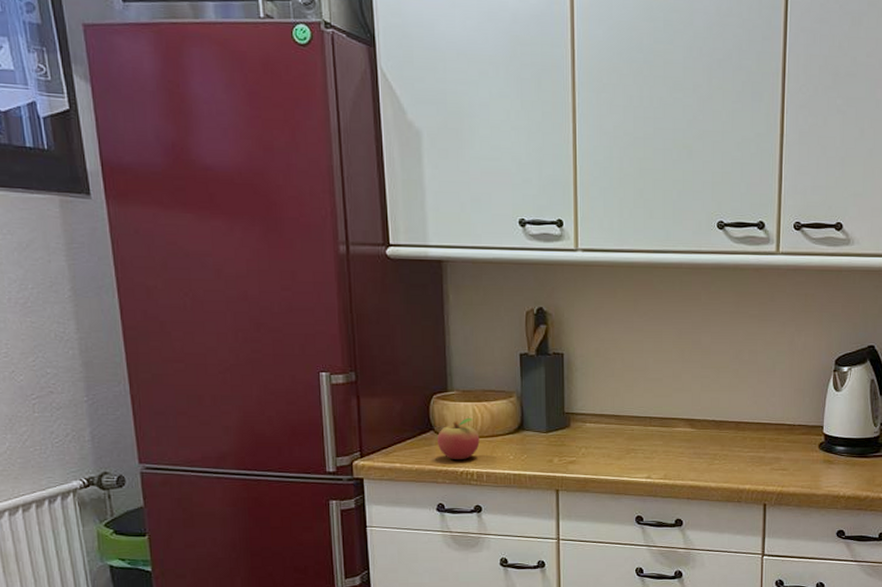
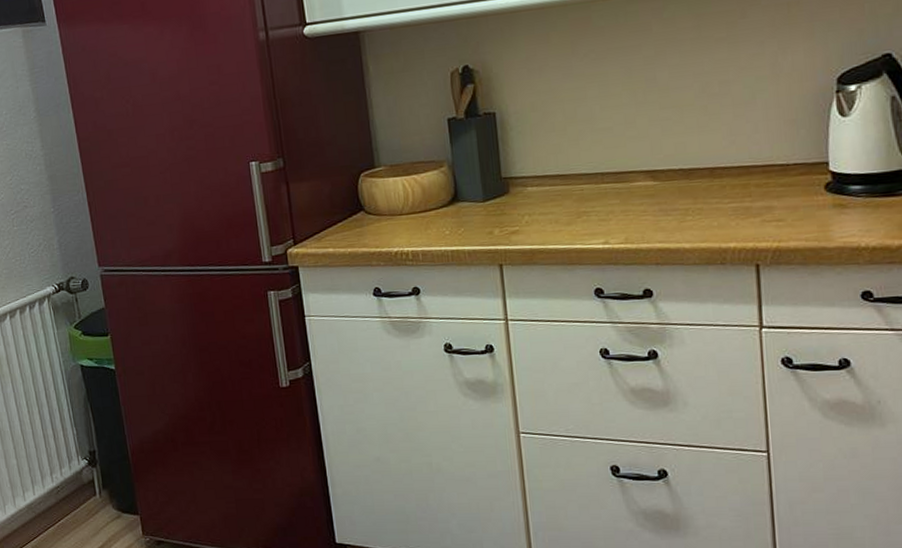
fruit: present [436,417,480,459] -> none [367,193,413,240]

